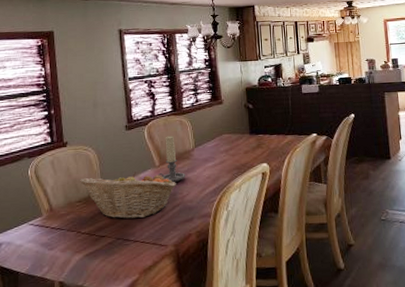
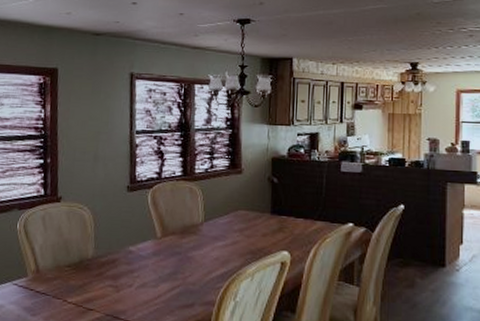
fruit basket: present [80,172,176,219] -> none [71,241,179,296]
candle holder: present [158,136,185,183] -> none [158,204,190,260]

